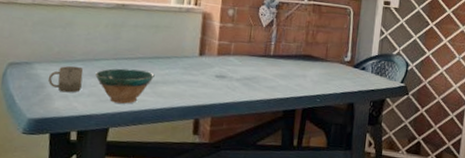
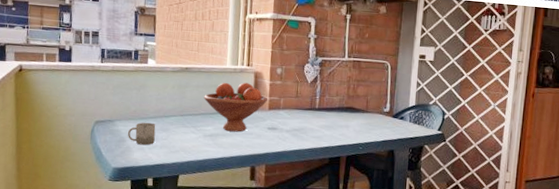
bowl: present [95,68,155,104] -> none [166,123,215,154]
fruit bowl: none [142,22,217,80] -> present [204,82,268,132]

